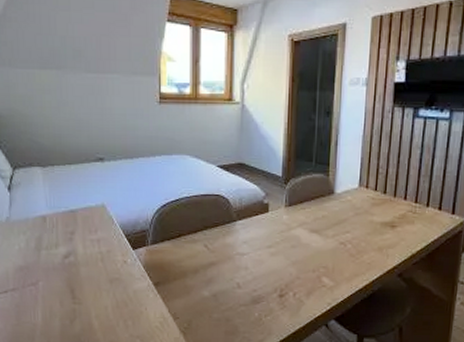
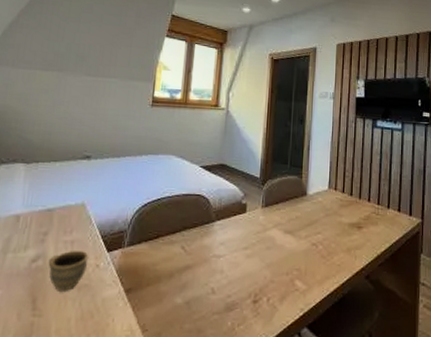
cup: none [79,247,116,284] -> present [48,250,89,291]

